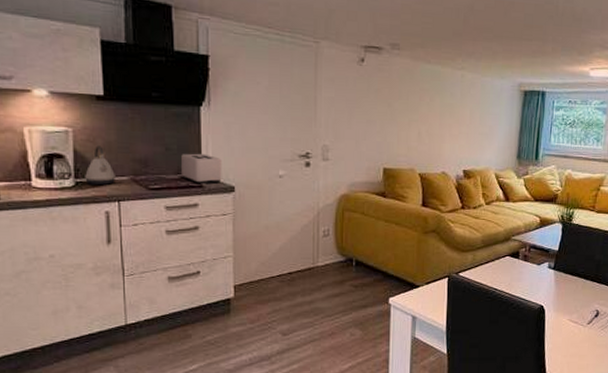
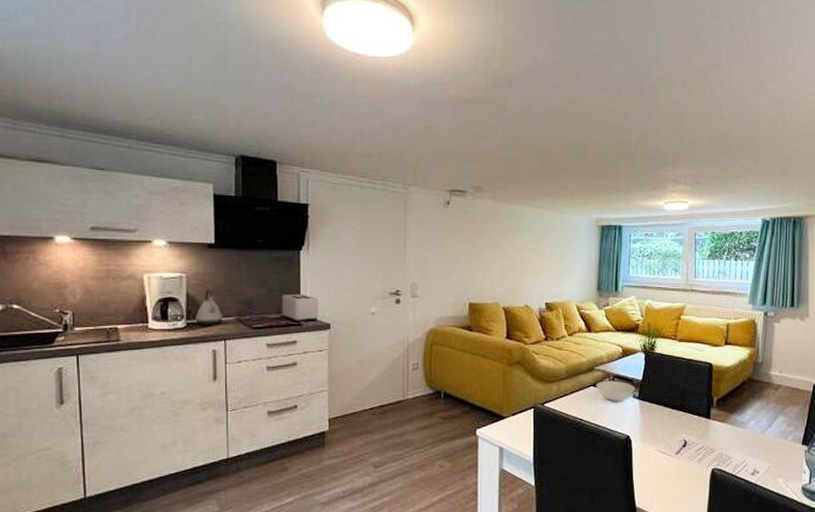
bowl: none [511,251,551,272] -> present [596,380,635,402]

